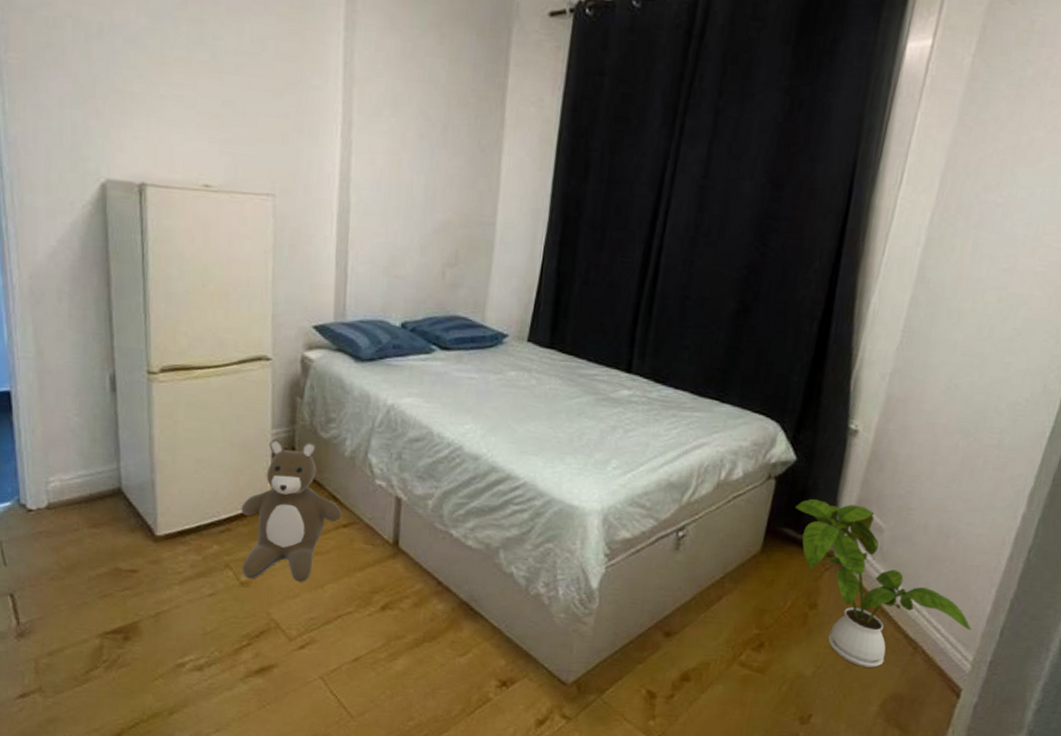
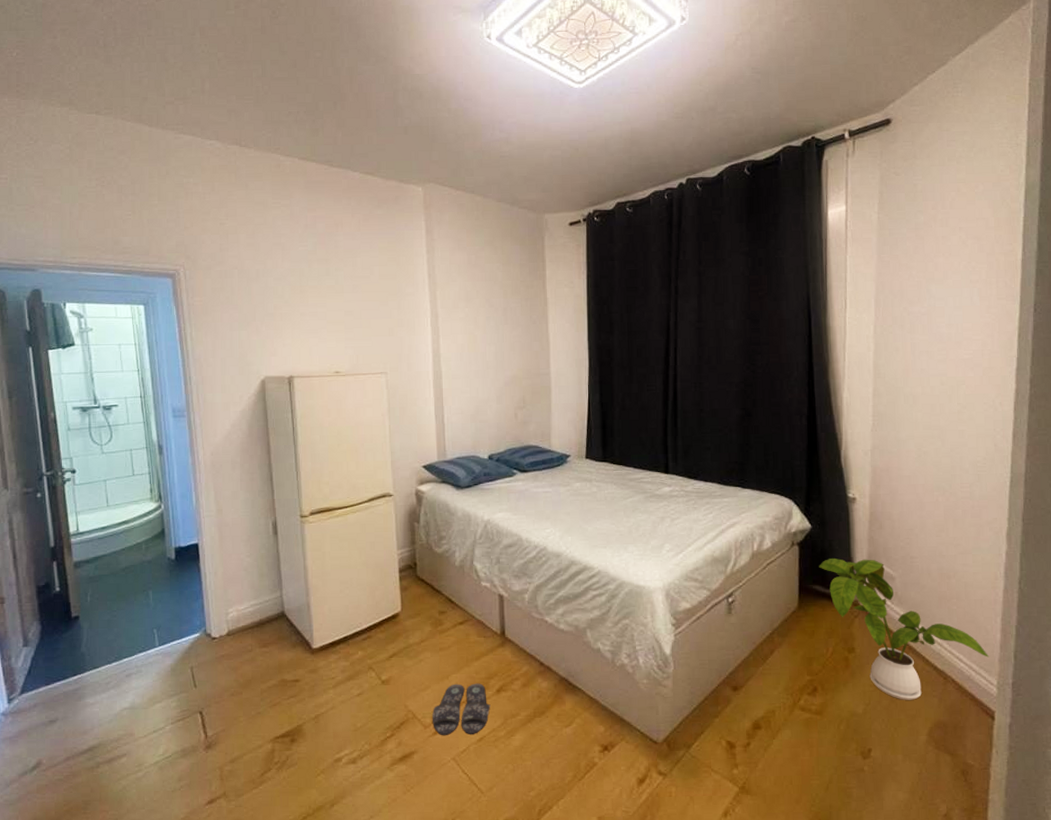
teddy bear: present [241,438,342,582] -> none [378,557,458,677]
slippers: none [299,594,372,653] -> present [432,683,491,736]

